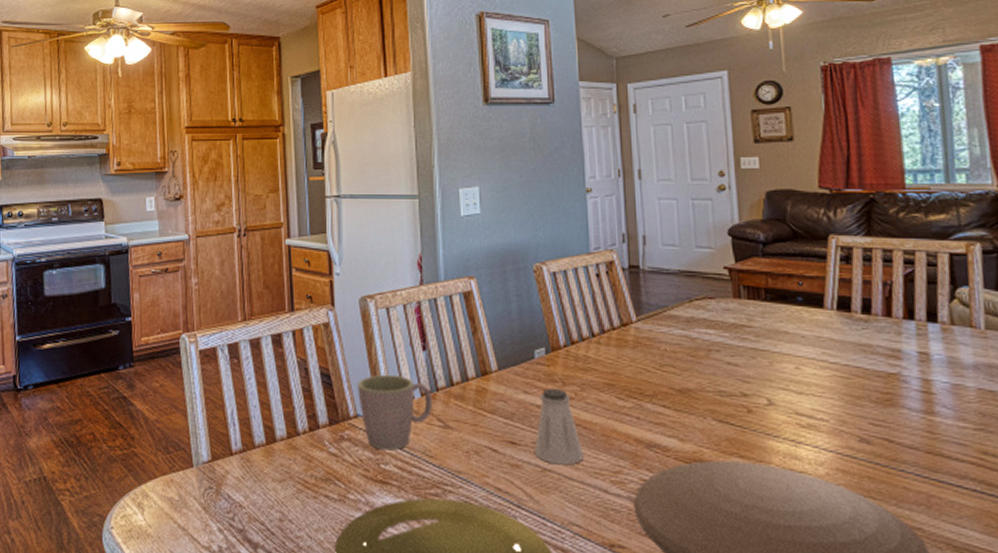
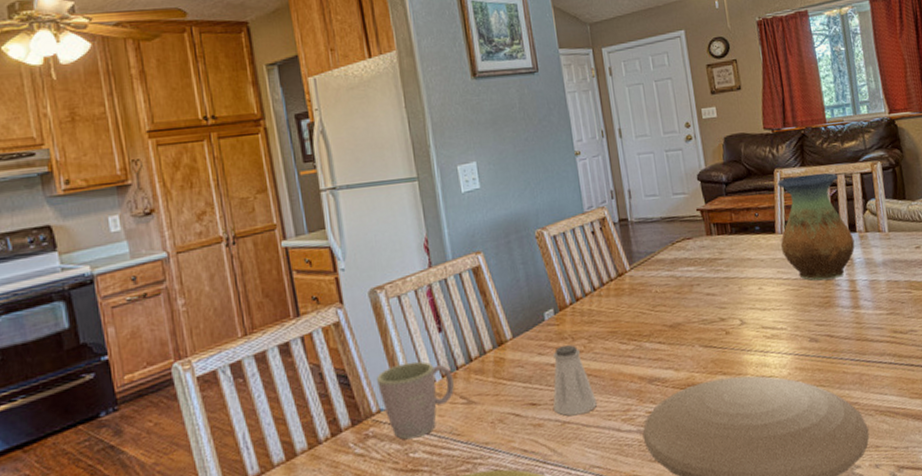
vase: none [829,246,934,373] -> present [778,173,855,281]

